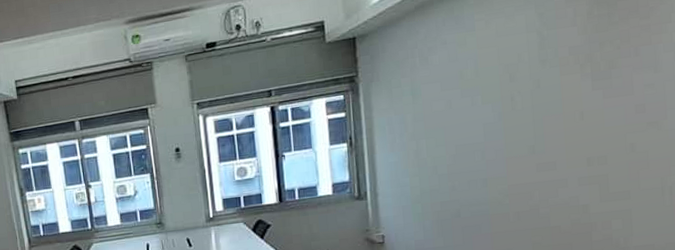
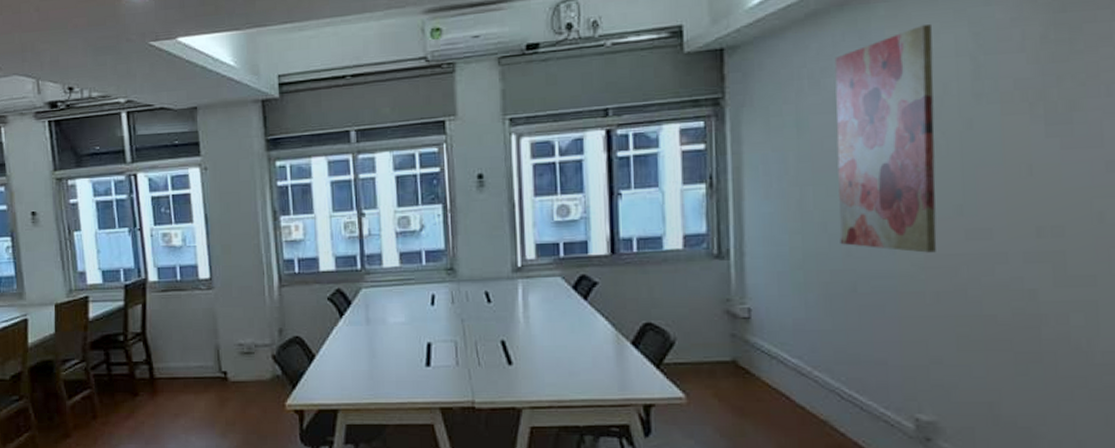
wall art: none [438,8,517,184] -> present [834,23,937,253]

